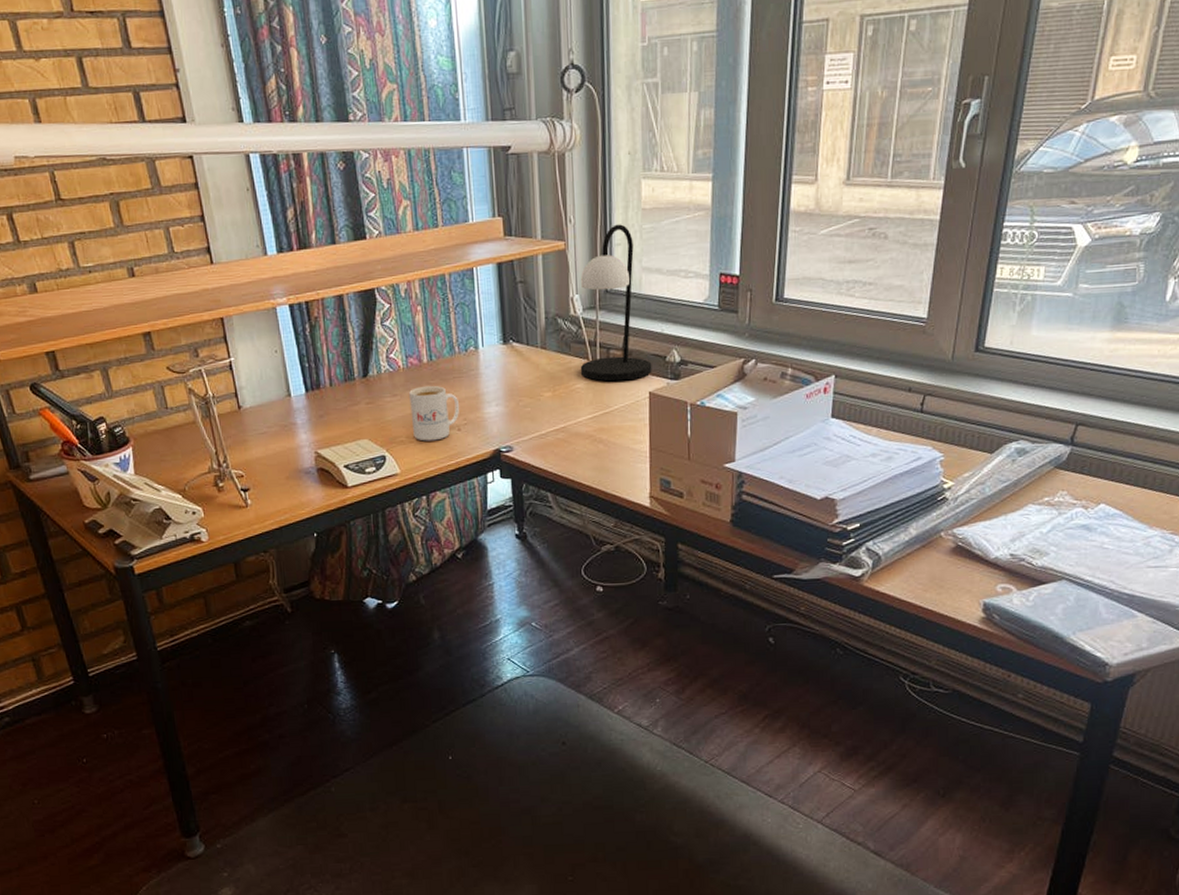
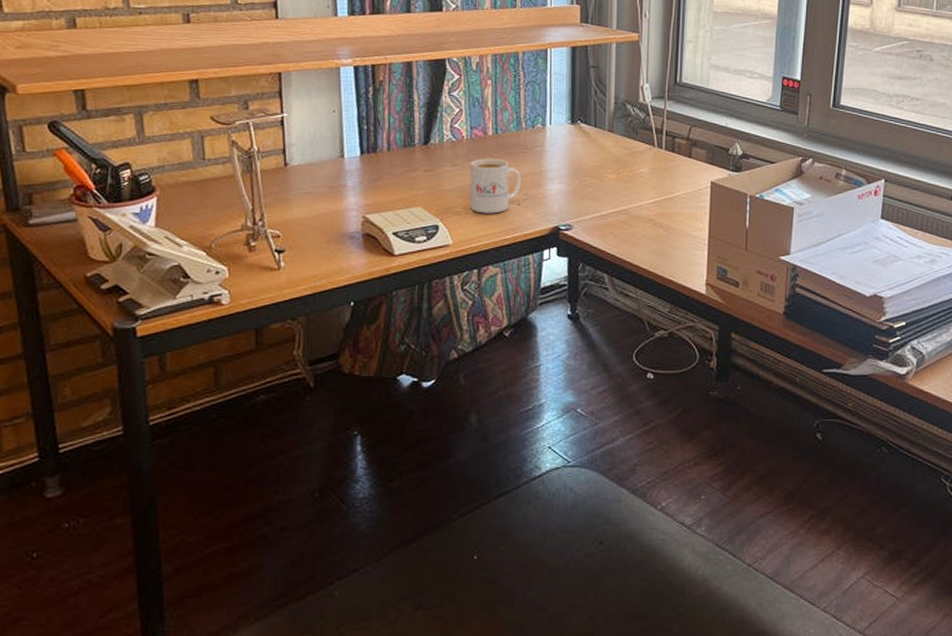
table lamp: present [580,224,652,382] -> none [645,23,715,169]

